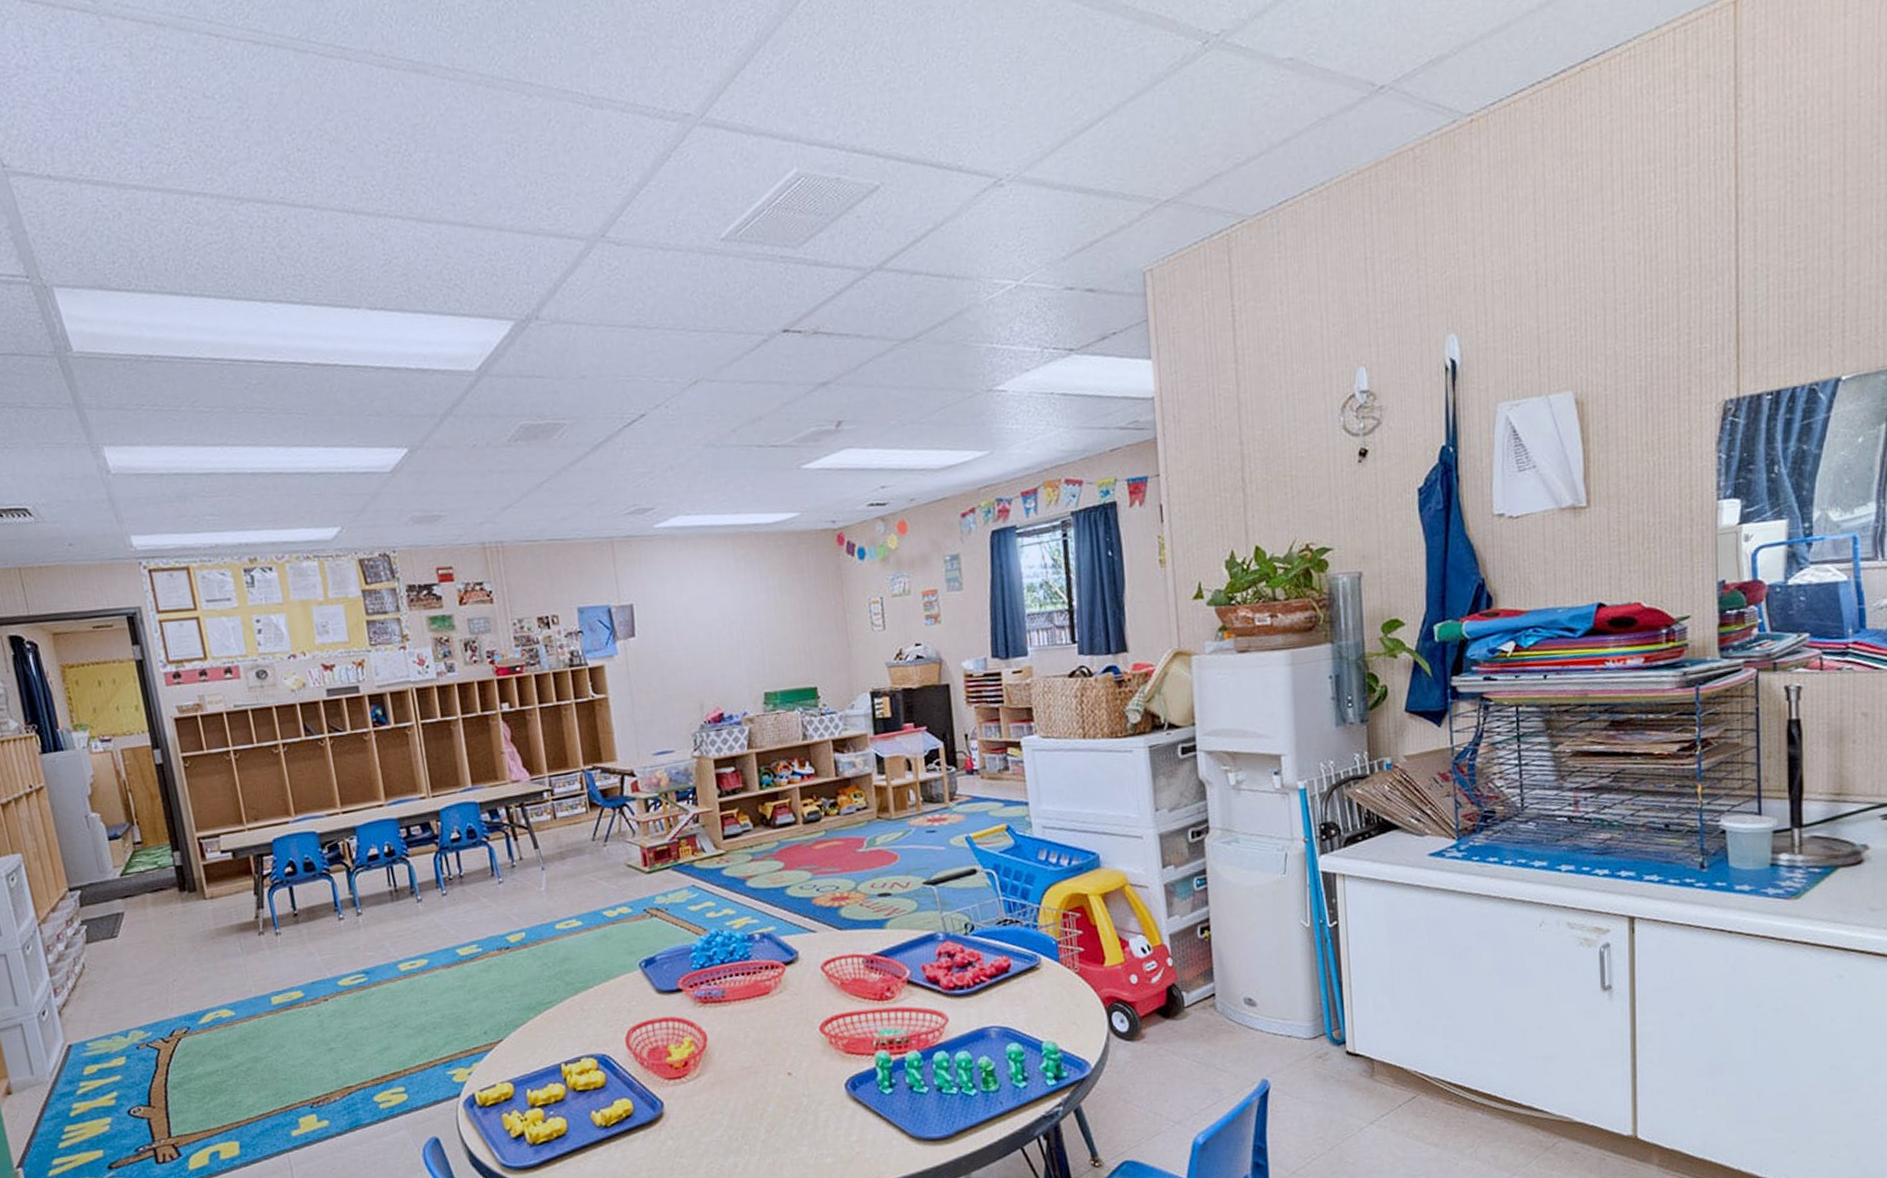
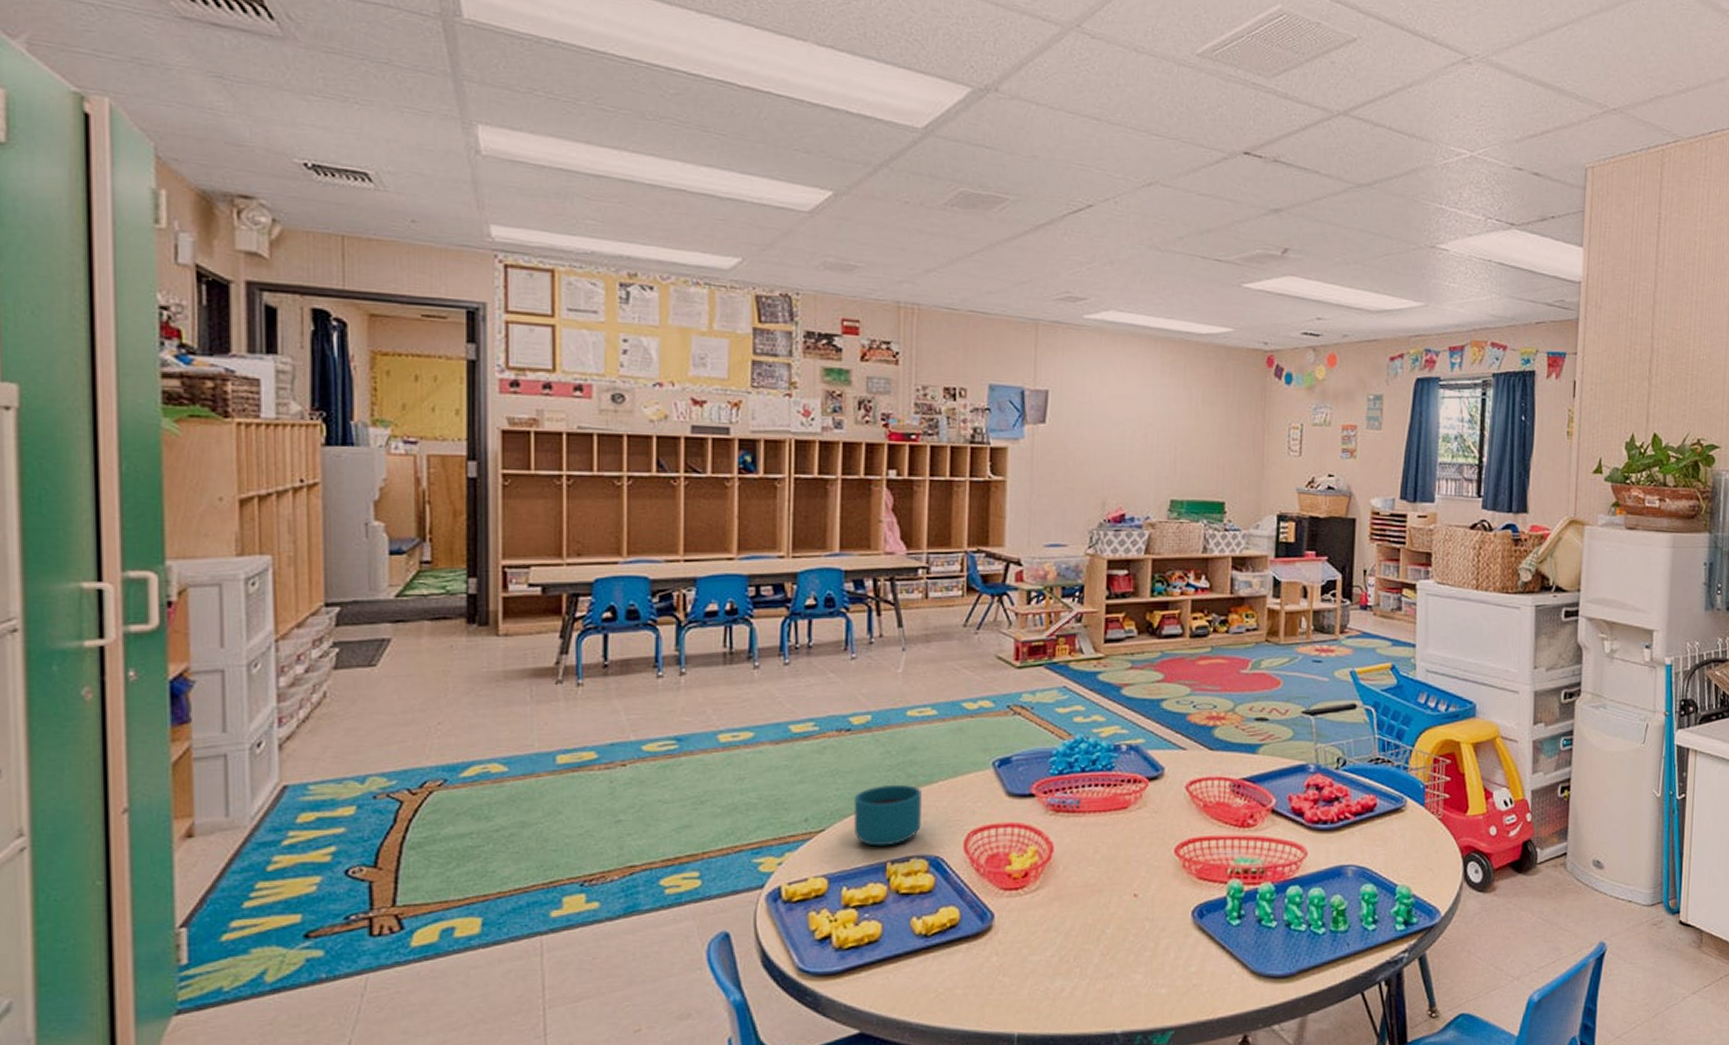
cup: none [522,991,585,1051] -> present [853,784,921,846]

